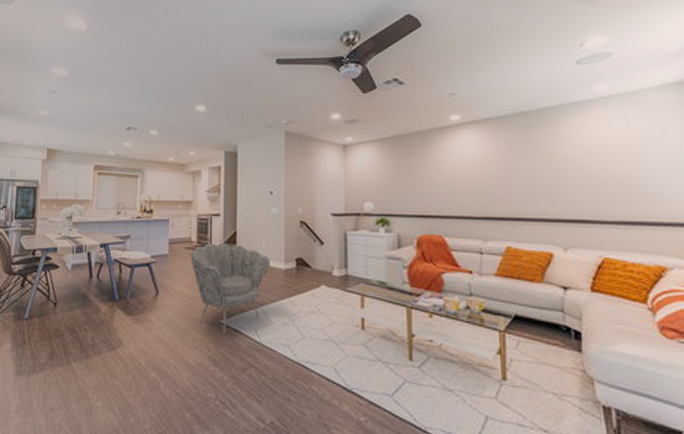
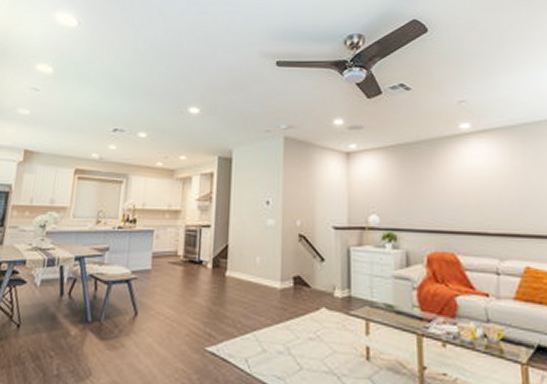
armchair: present [191,243,270,335] -> none [176,257,265,364]

